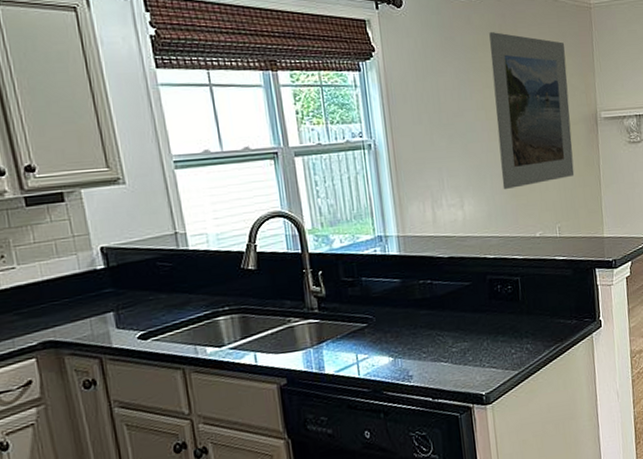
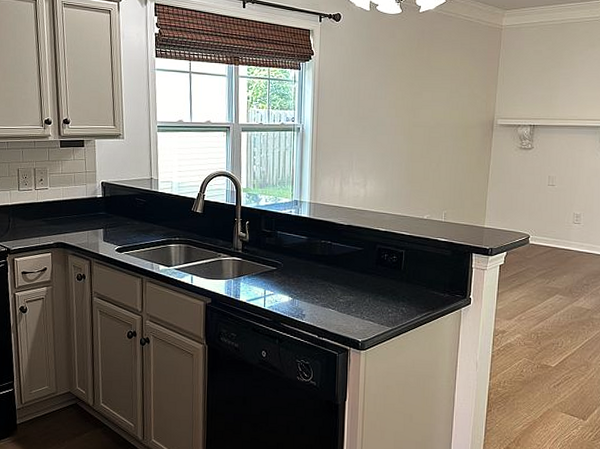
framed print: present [489,32,575,190] -> none [401,45,474,177]

